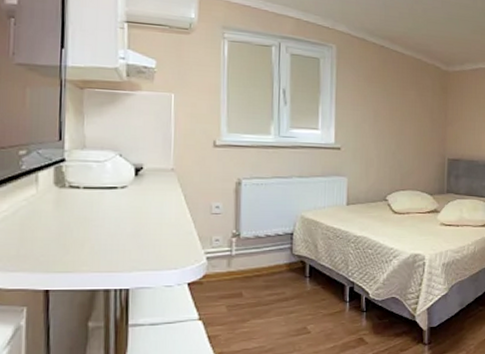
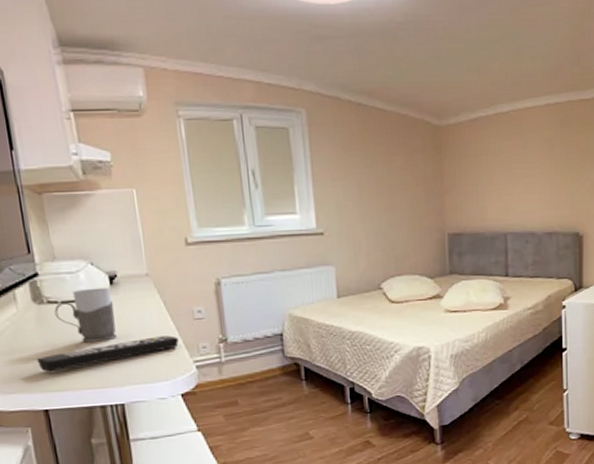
remote control: none [47,227,193,253] -> present [37,335,179,372]
mug: none [75,177,135,228] -> present [54,287,117,343]

